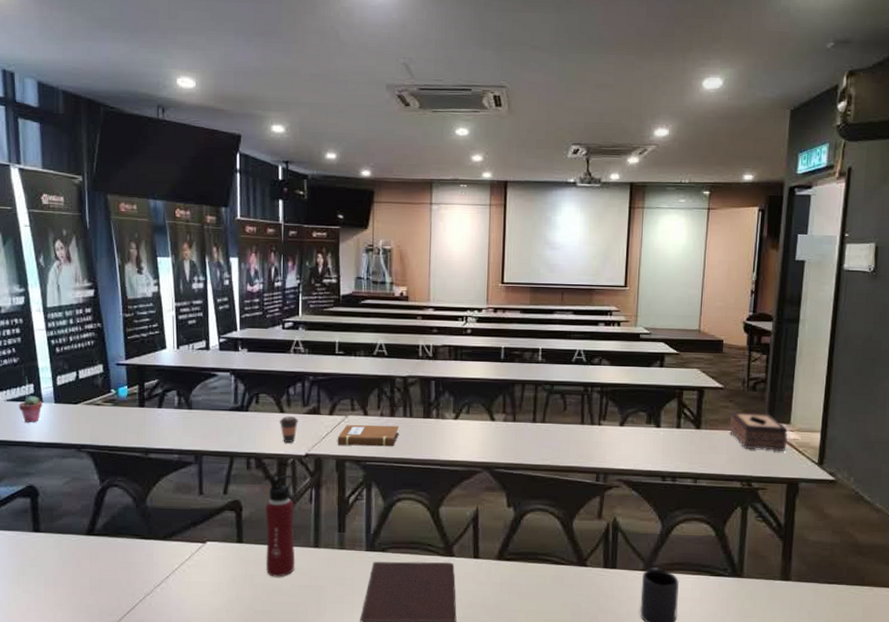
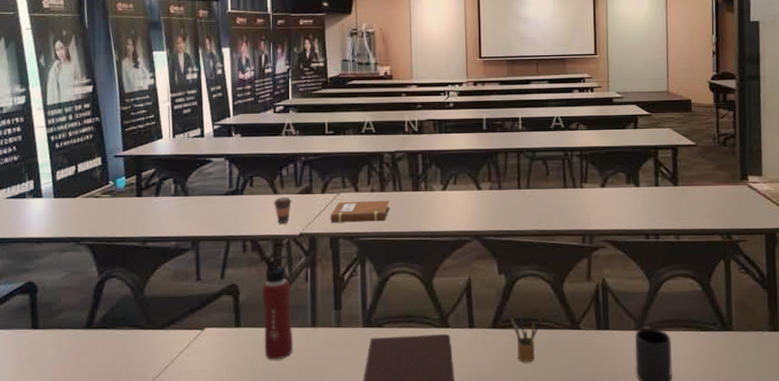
potted succulent: present [18,396,43,423] -> none [18,192,42,219]
pencil box: none [516,545,548,596] -> present [510,312,541,363]
tissue box: present [729,412,788,451] -> none [704,167,761,203]

